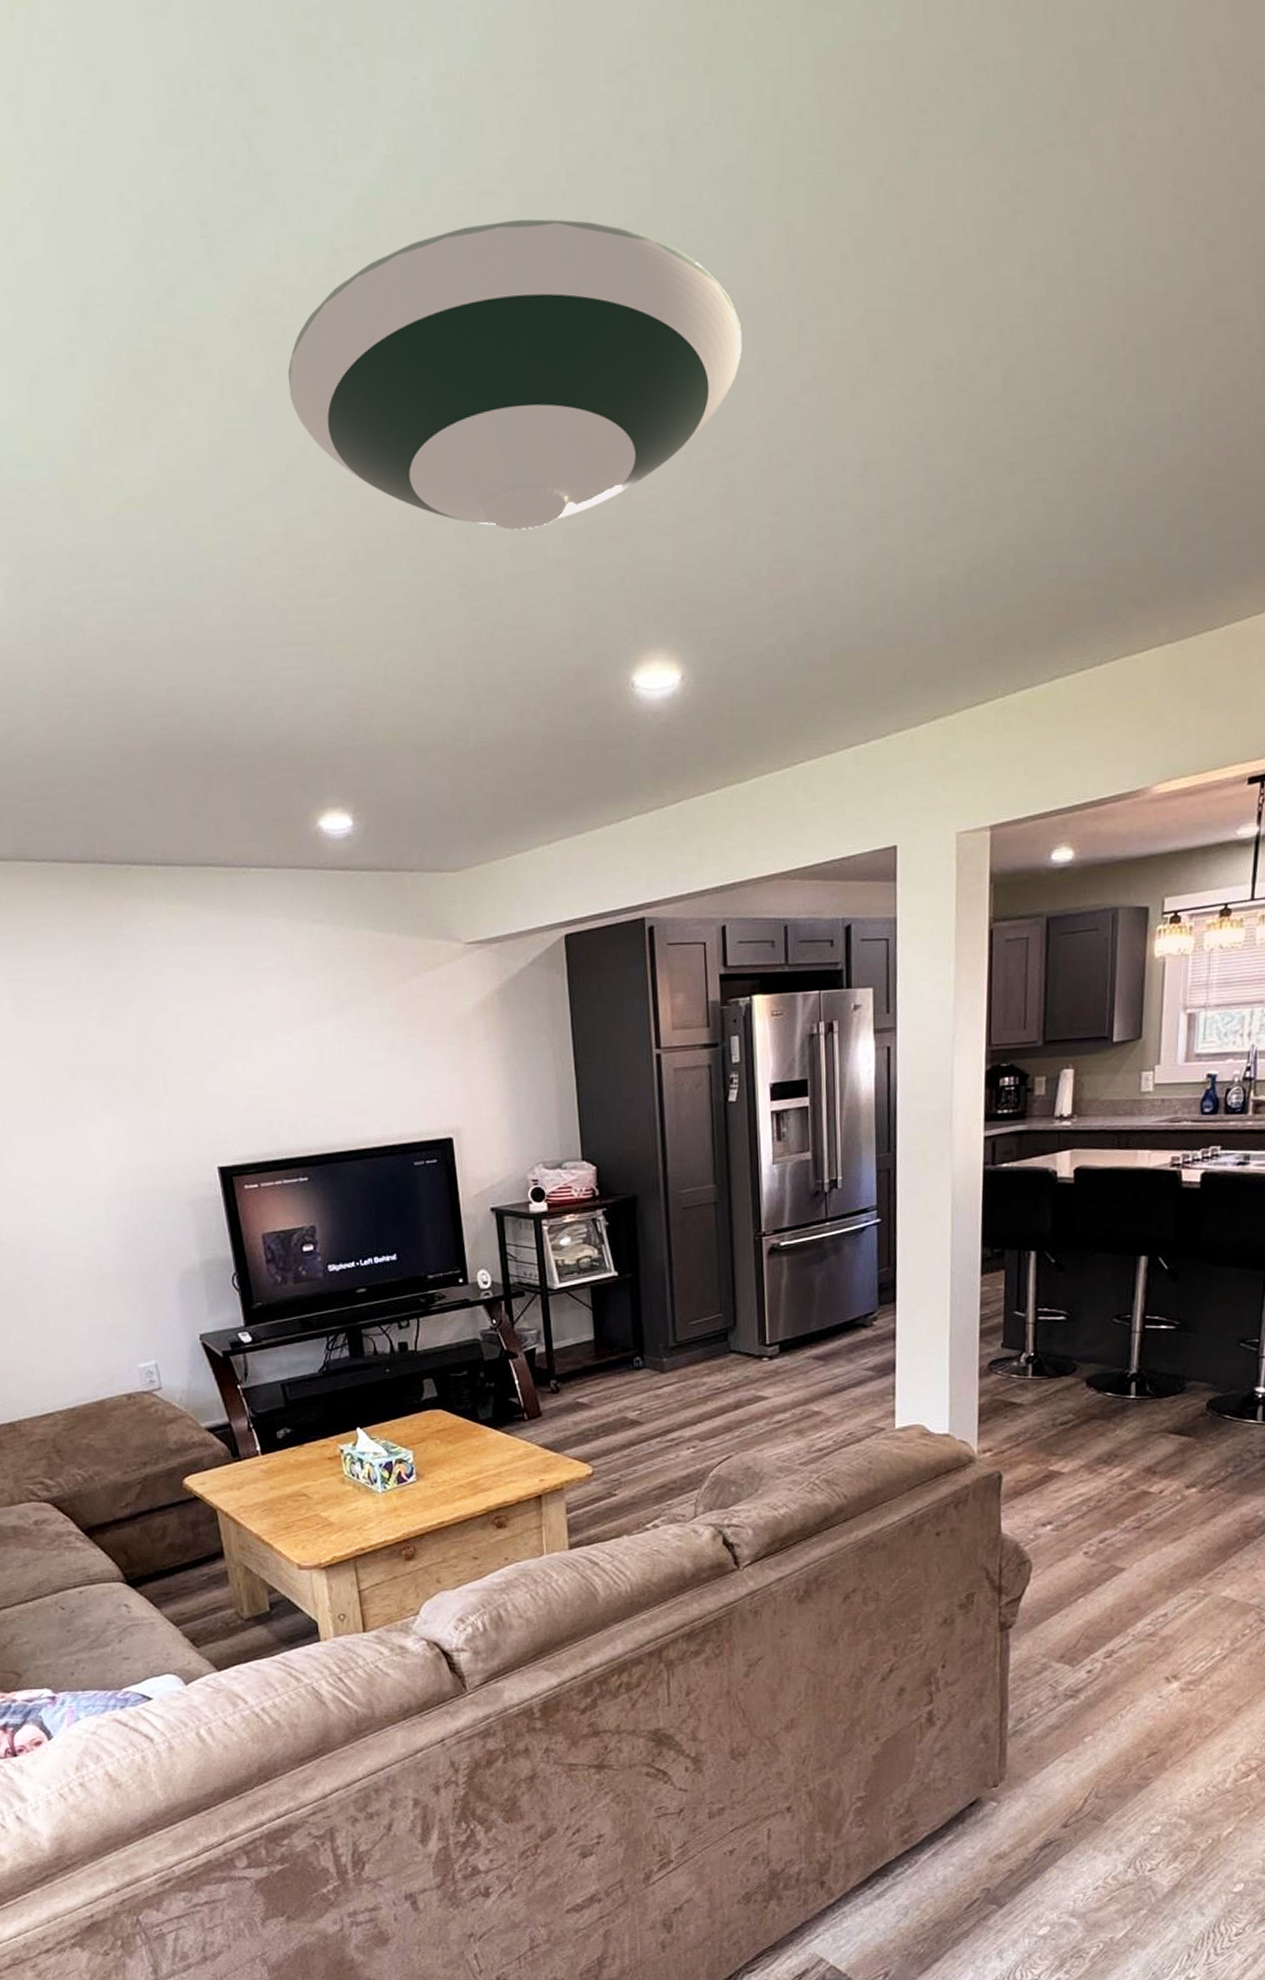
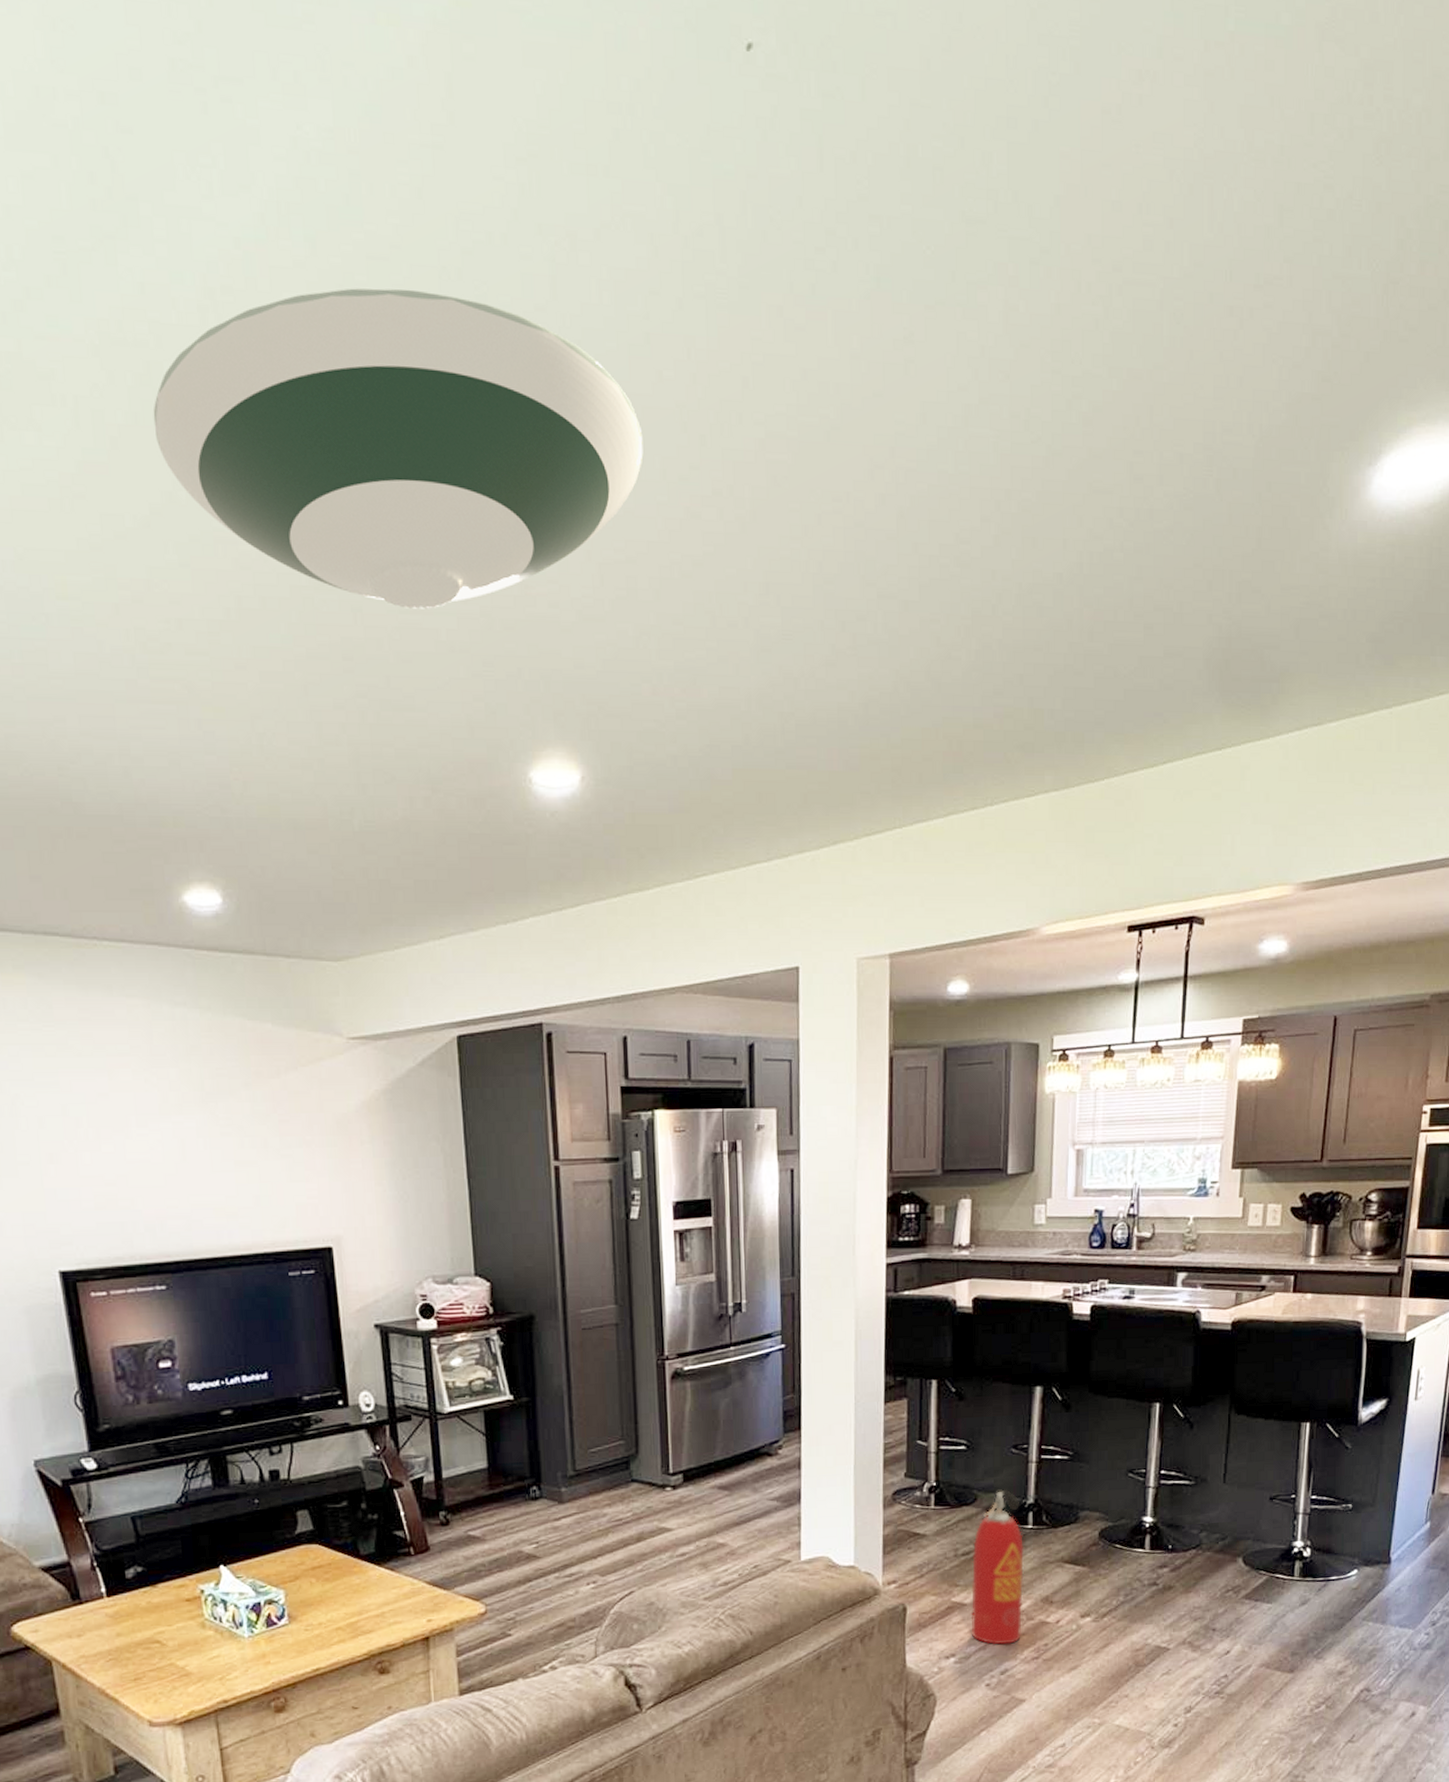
fire extinguisher: none [1069,1359,1125,1514] -> present [971,1489,1024,1645]

